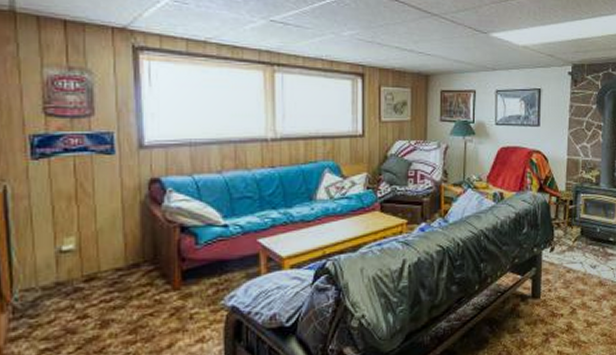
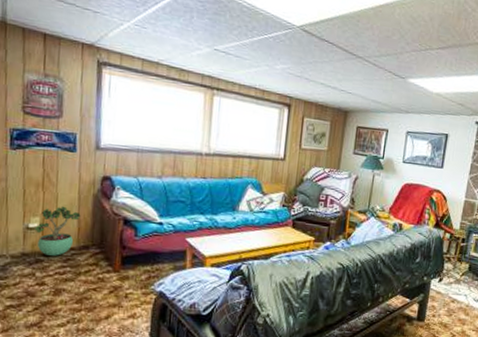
potted plant: none [70,219,126,281] -> present [34,206,81,256]

